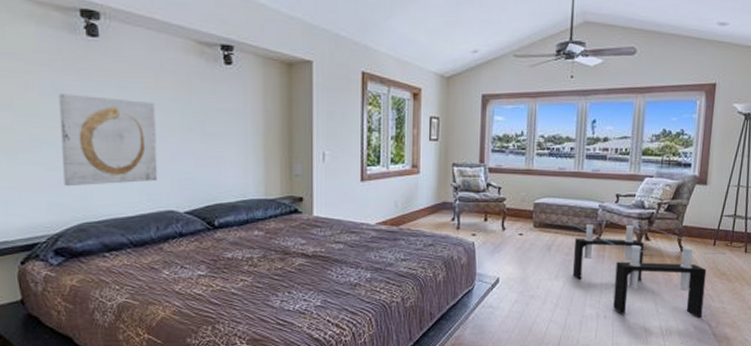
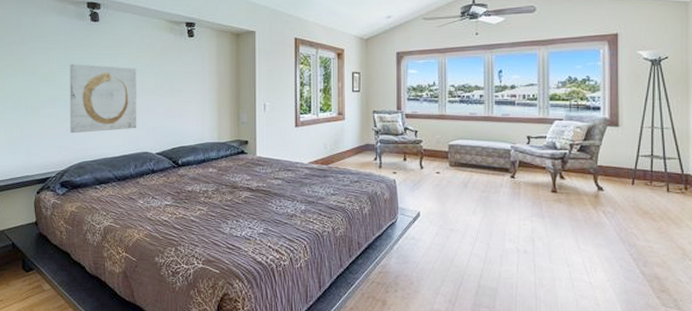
coffee table: present [569,220,726,319] -> none [483,160,646,257]

